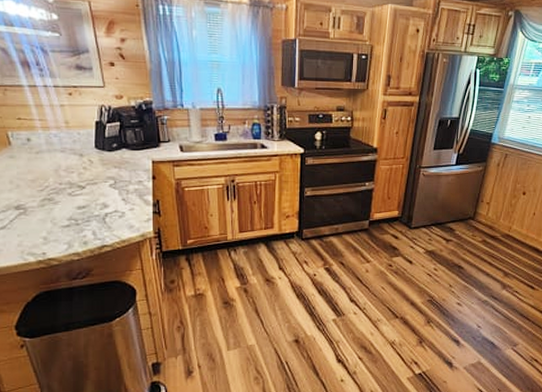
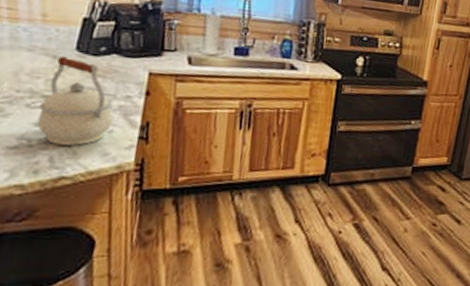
kettle: none [77,153,132,222] -> present [37,55,114,146]

